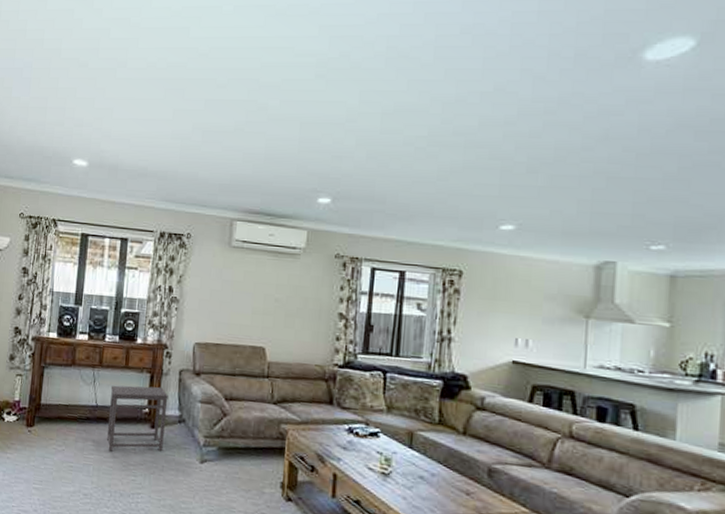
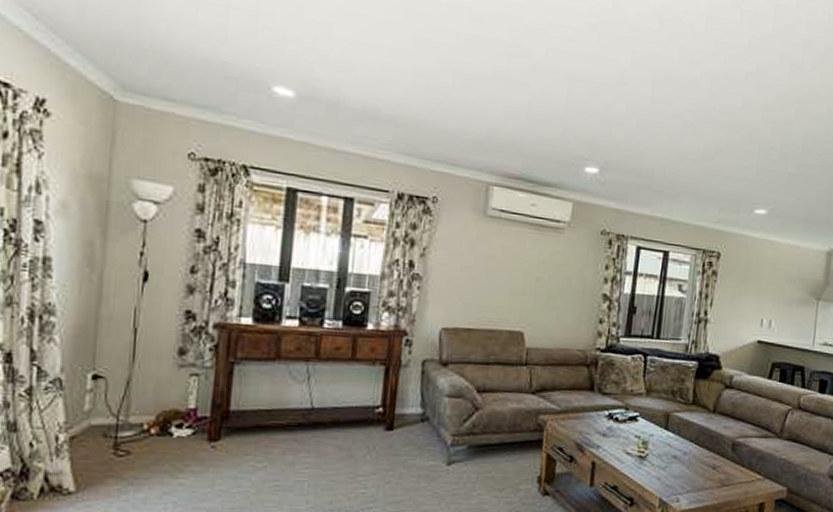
side table: present [106,385,168,451] -> none [326,381,408,462]

